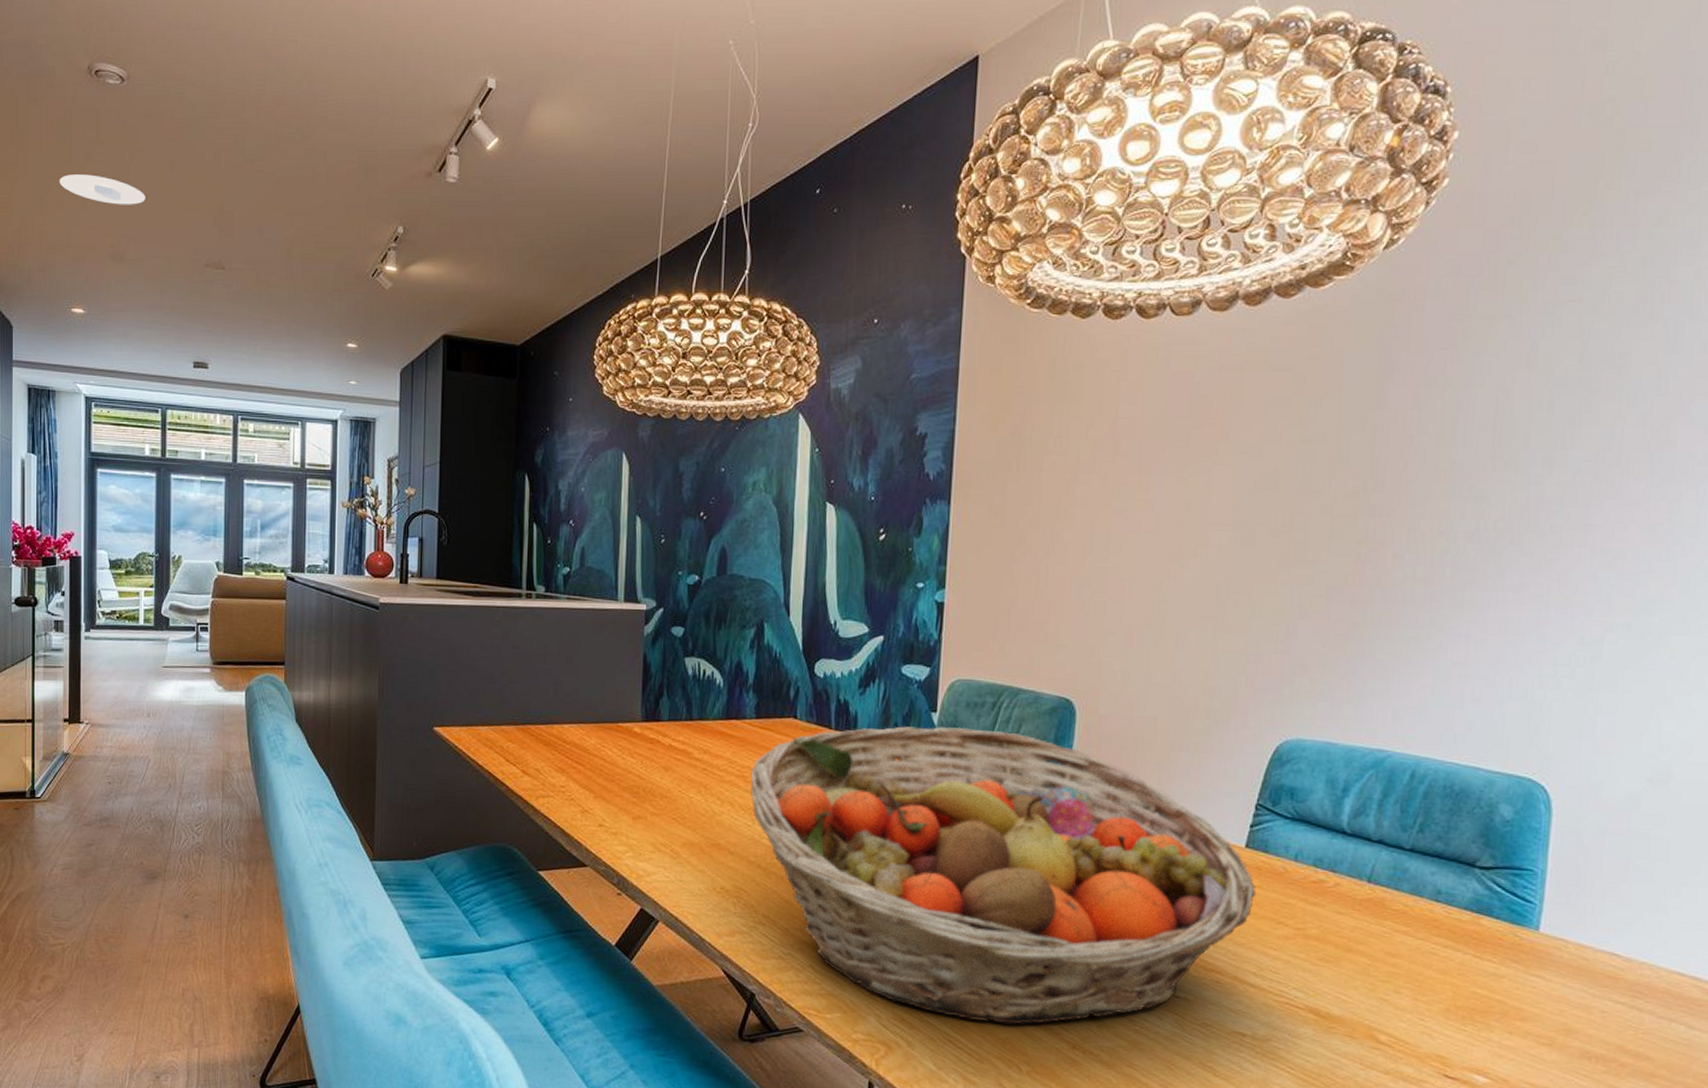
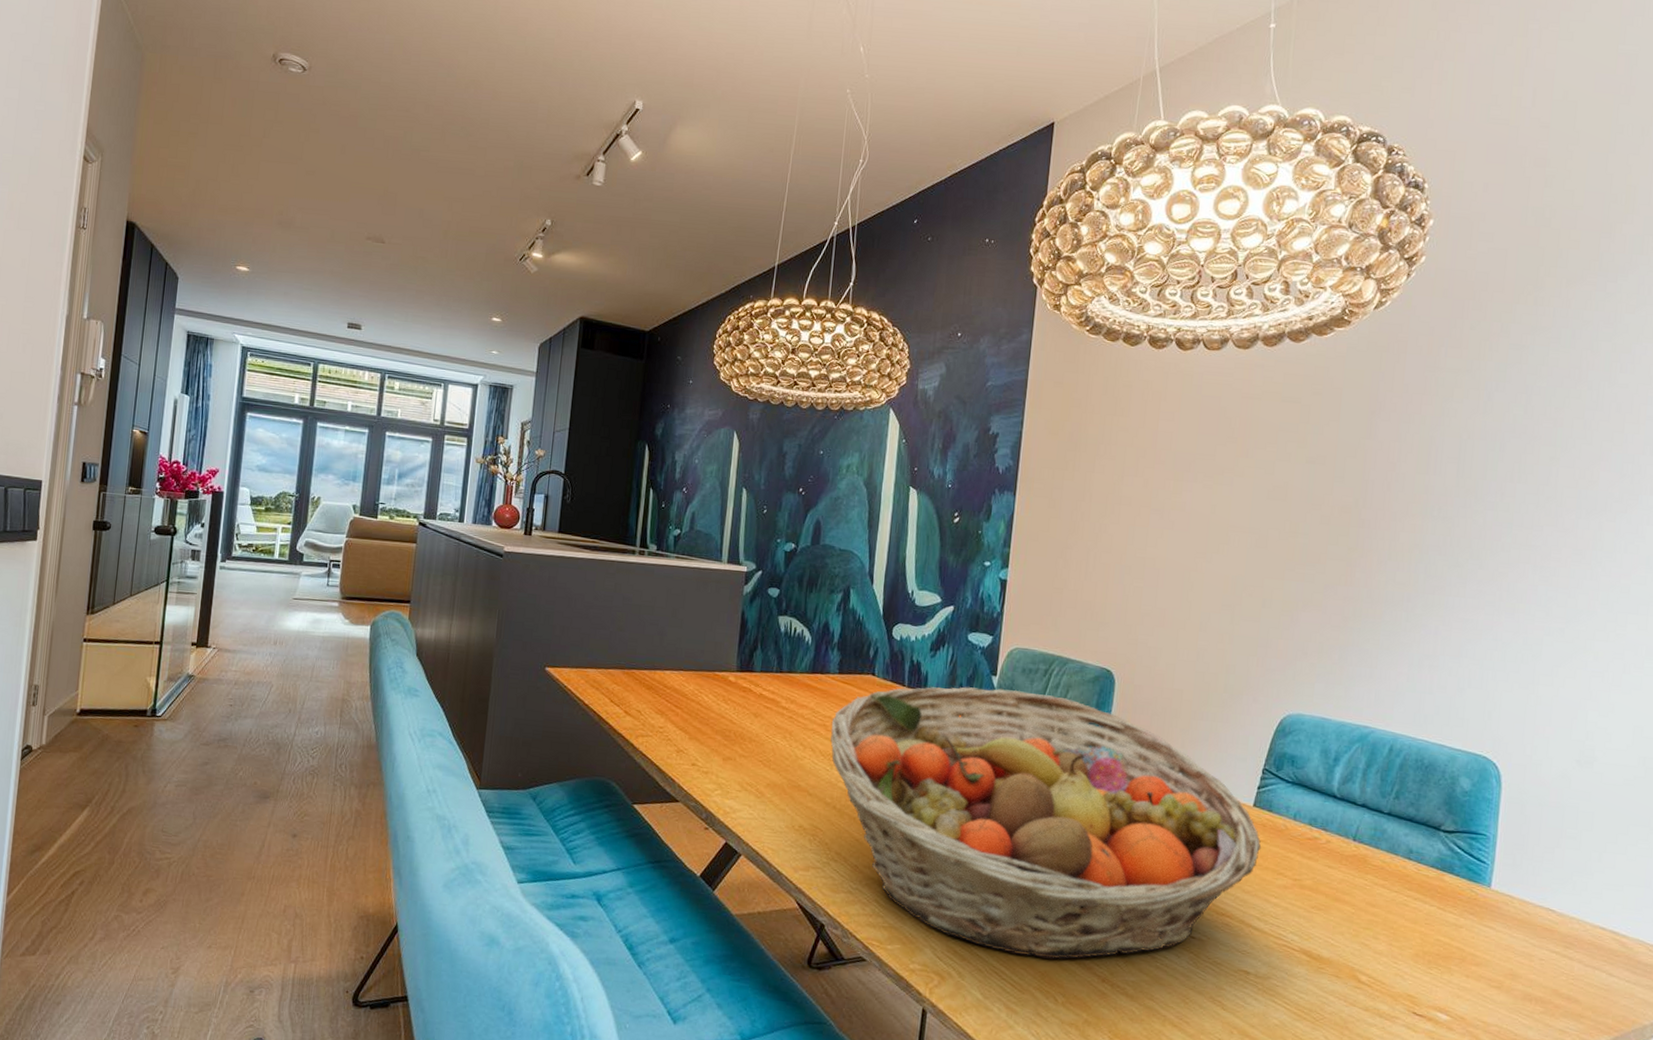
recessed light: present [59,174,146,205] -> none [236,147,316,180]

